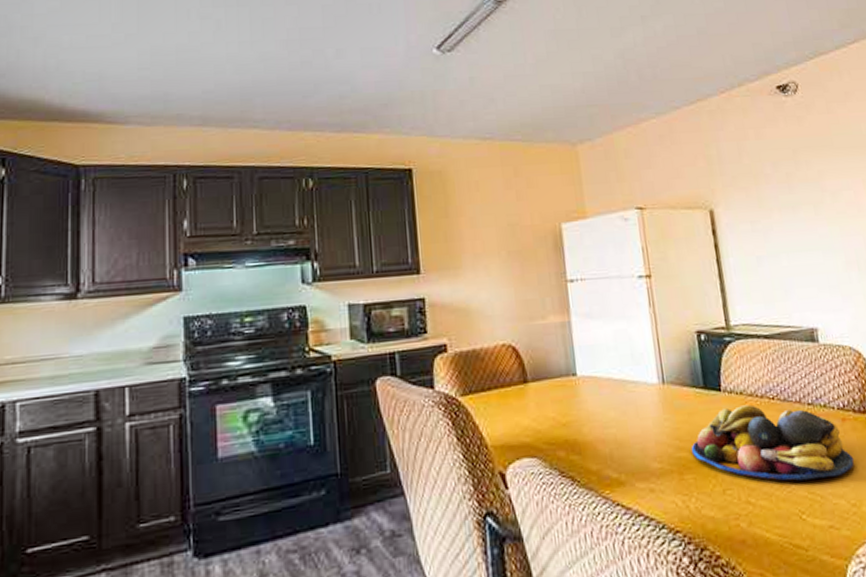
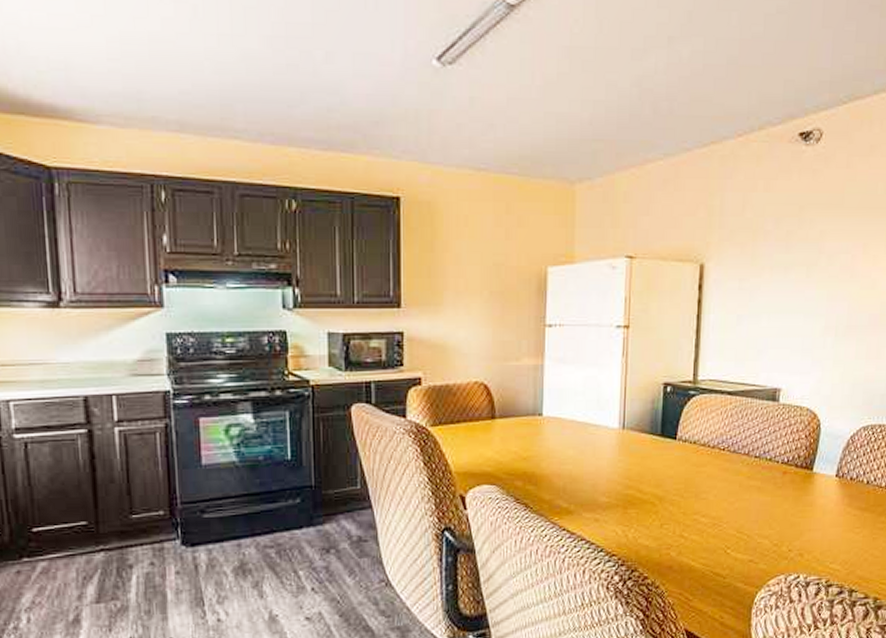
fruit bowl: present [691,404,854,481] -> none [638,453,785,522]

